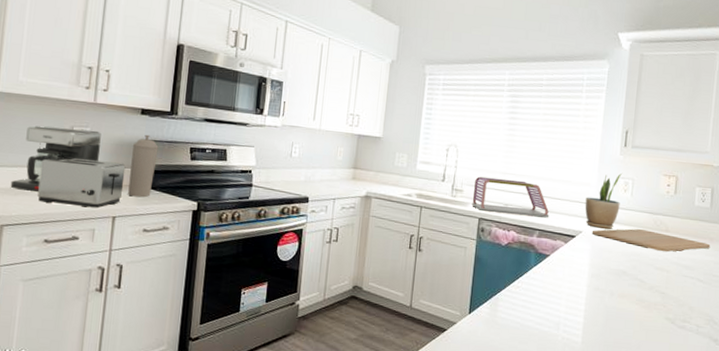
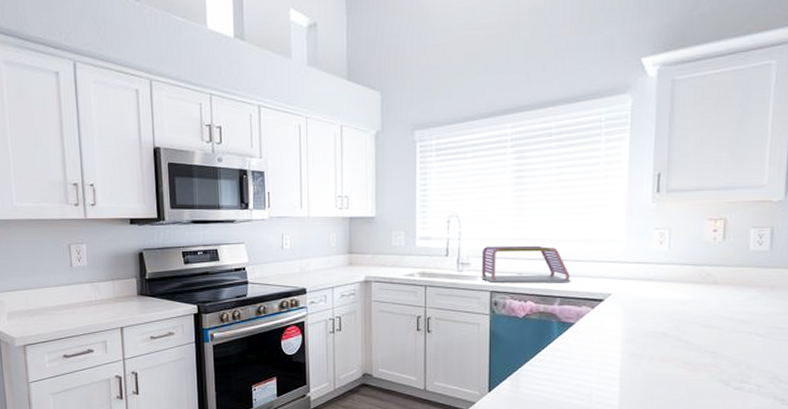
coffee maker: present [10,126,101,192] -> none [24,246,99,311]
toaster: present [38,157,126,209] -> none [48,274,126,321]
canister: present [128,134,159,198] -> none [128,244,153,306]
potted plant: present [584,173,622,229] -> none [612,224,656,288]
chopping board: present [592,228,711,252] -> none [623,285,772,307]

